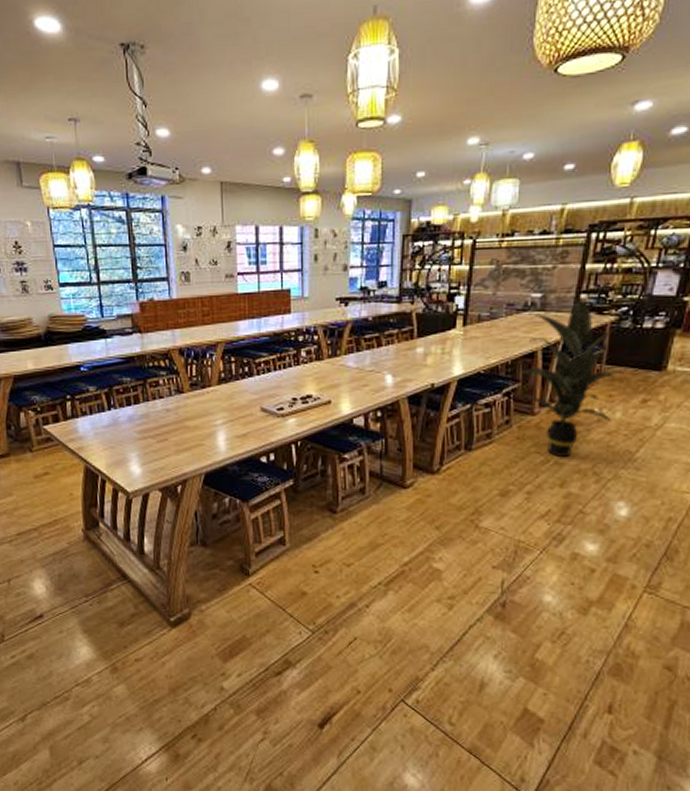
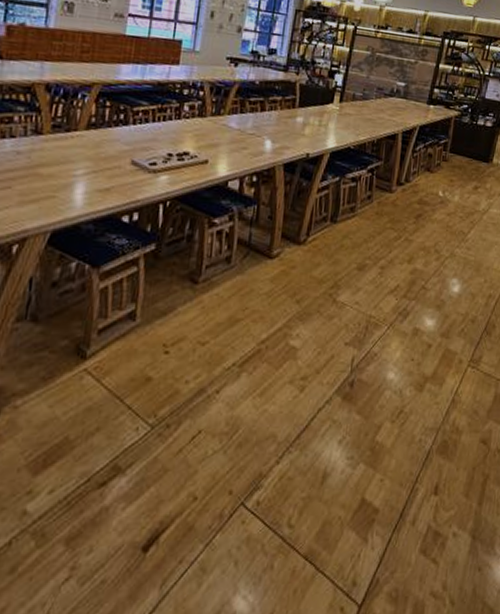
indoor plant: present [515,299,628,457] -> none [379,92,465,234]

